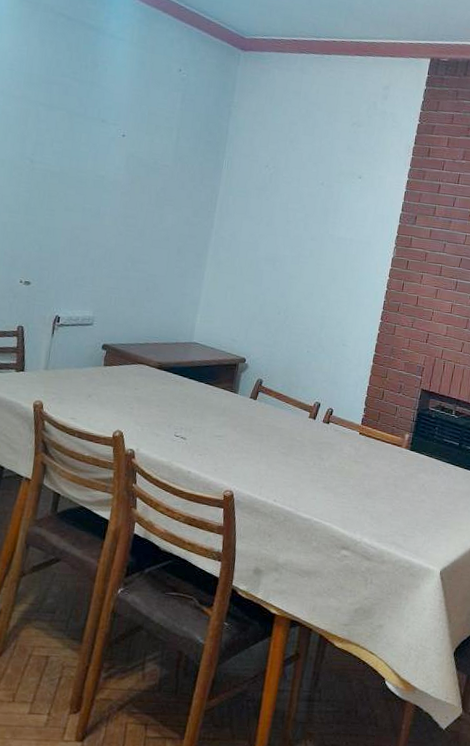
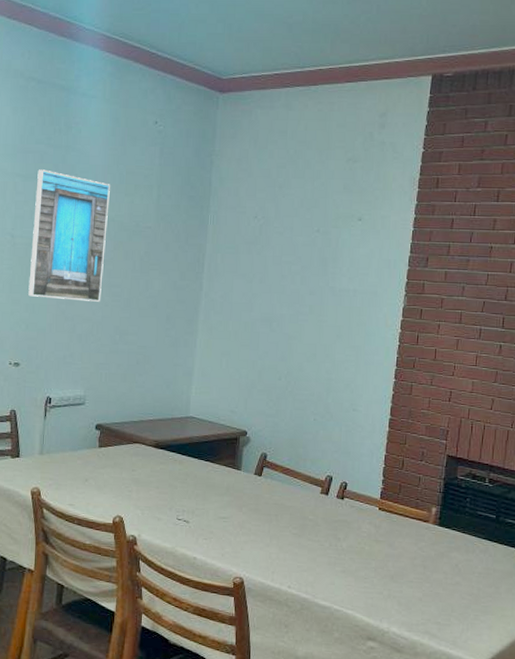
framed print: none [44,101,132,230] -> present [28,169,110,302]

